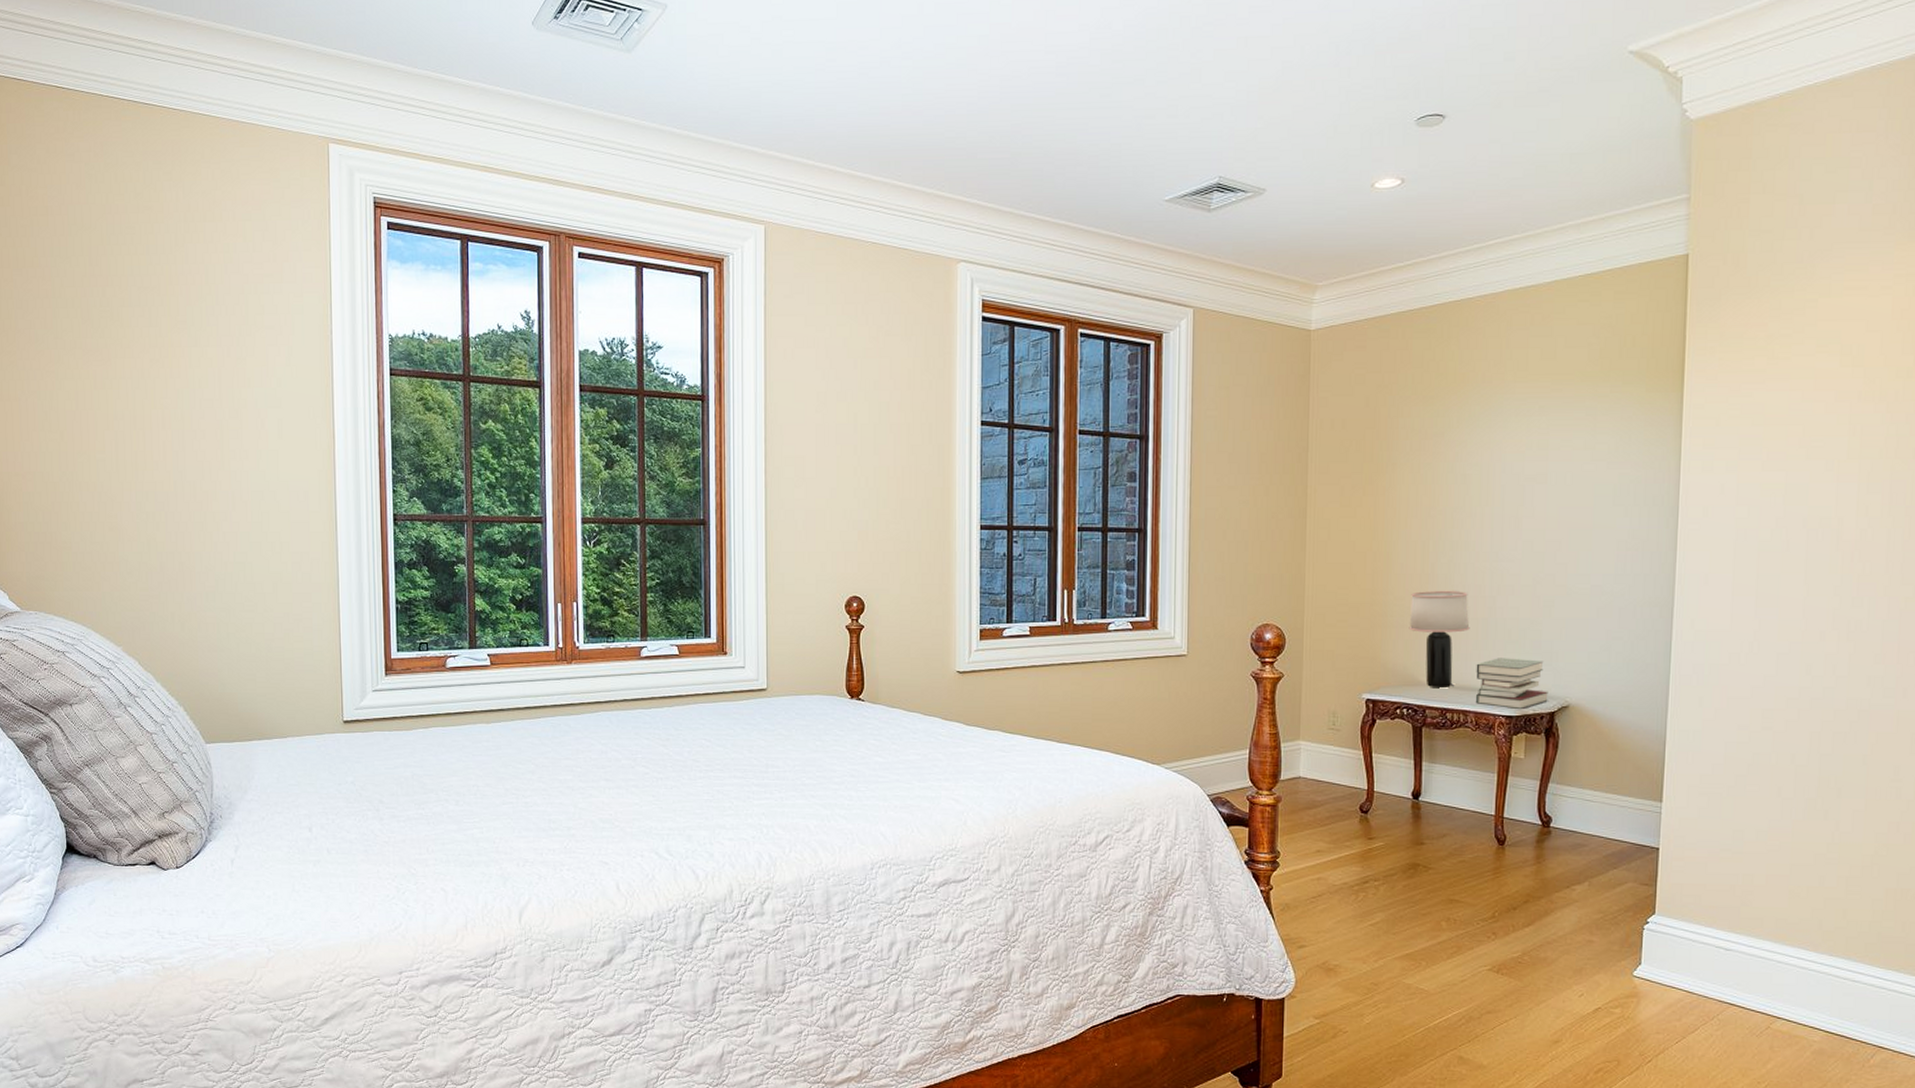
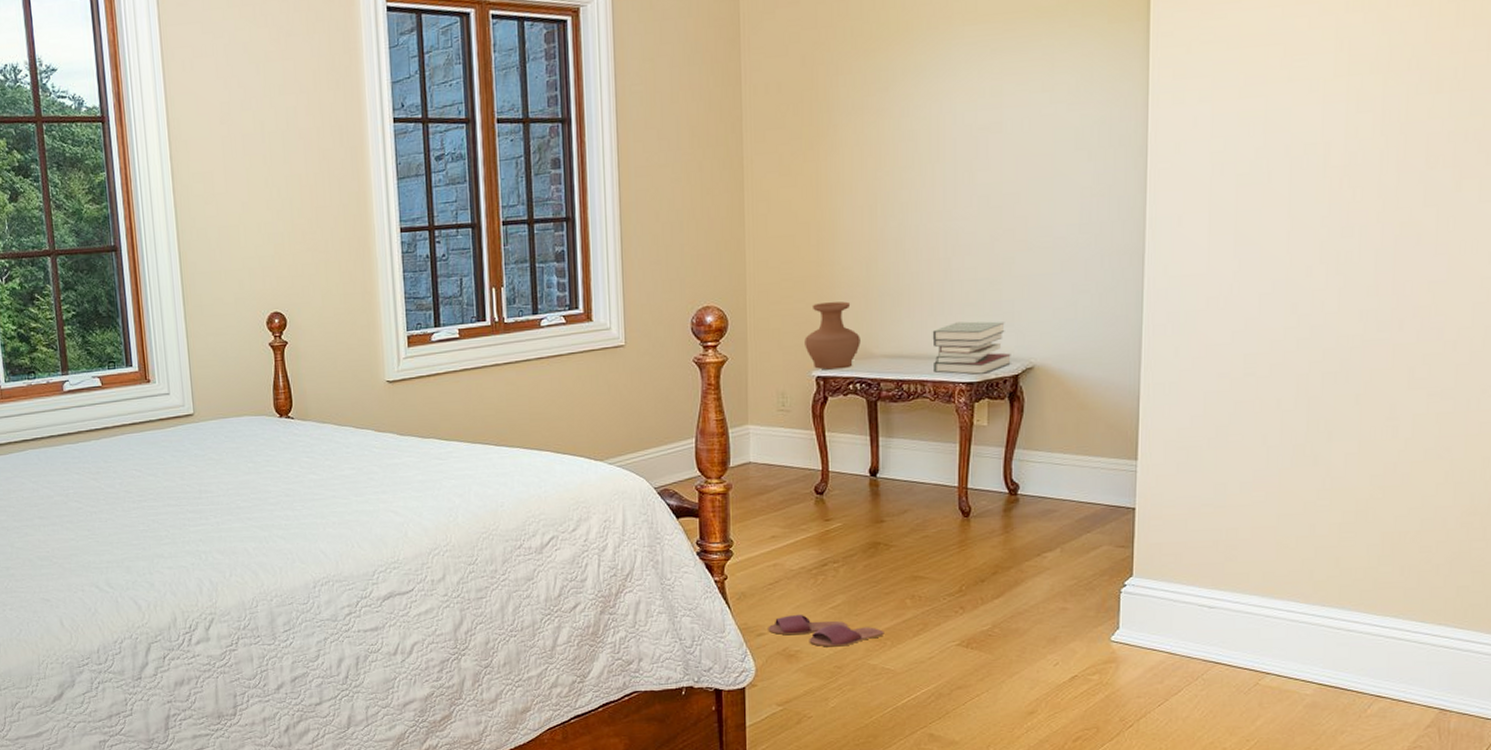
slippers: none [1309,928,1420,964] -> present [768,614,885,647]
vase: none [1356,629,1409,694] -> present [805,301,860,370]
table lamp: present [1409,591,1470,689] -> none [858,255,924,360]

